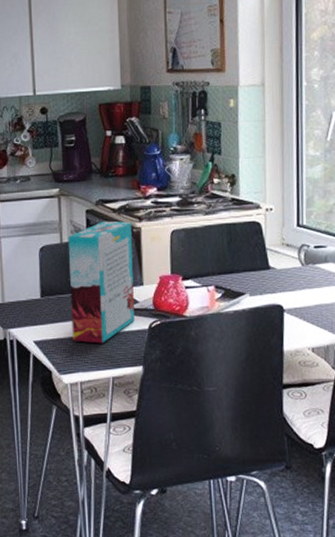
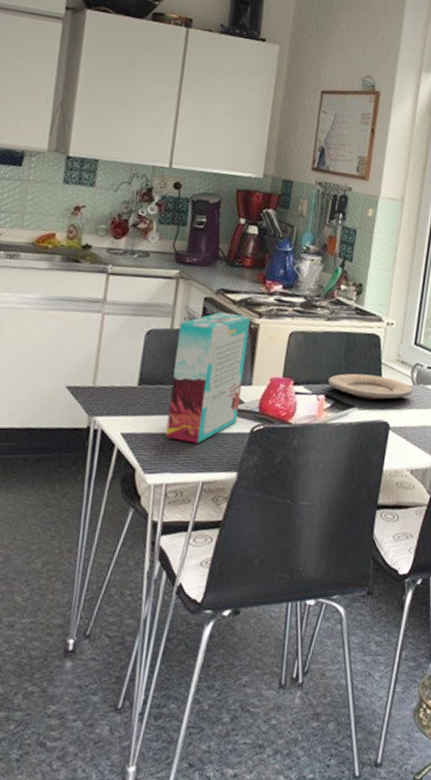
plate: none [216,261,303,285] -> present [328,373,413,400]

